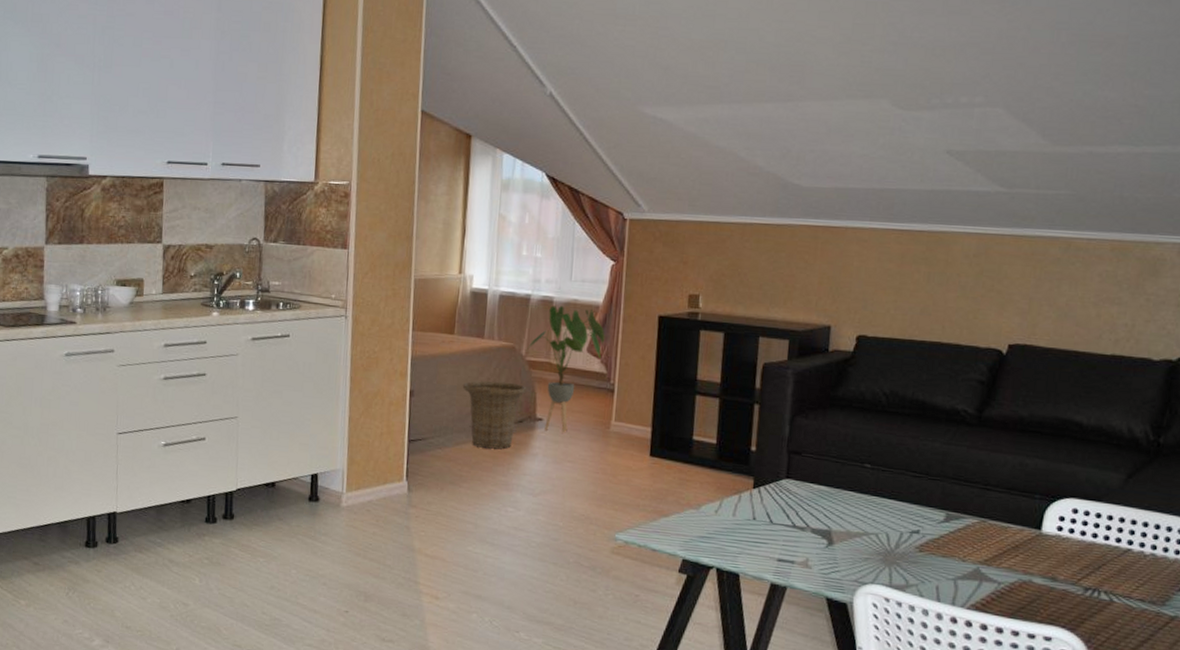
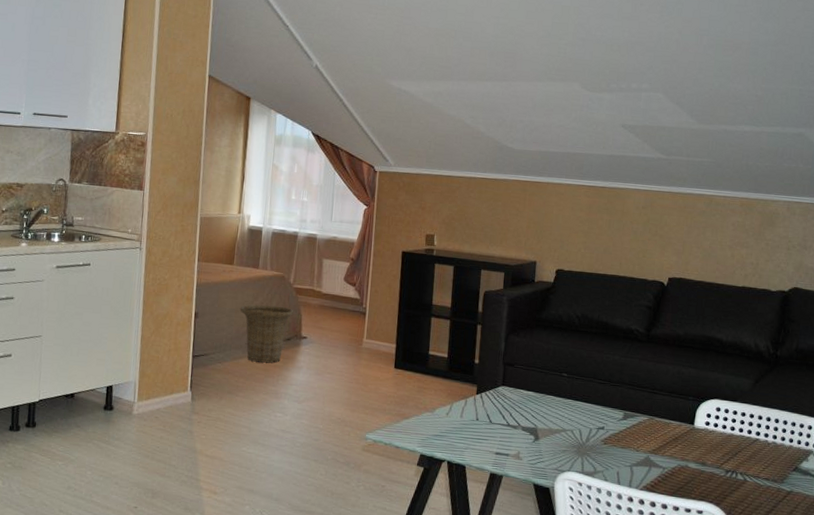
house plant: present [527,305,605,433] -> none [295,242,359,349]

